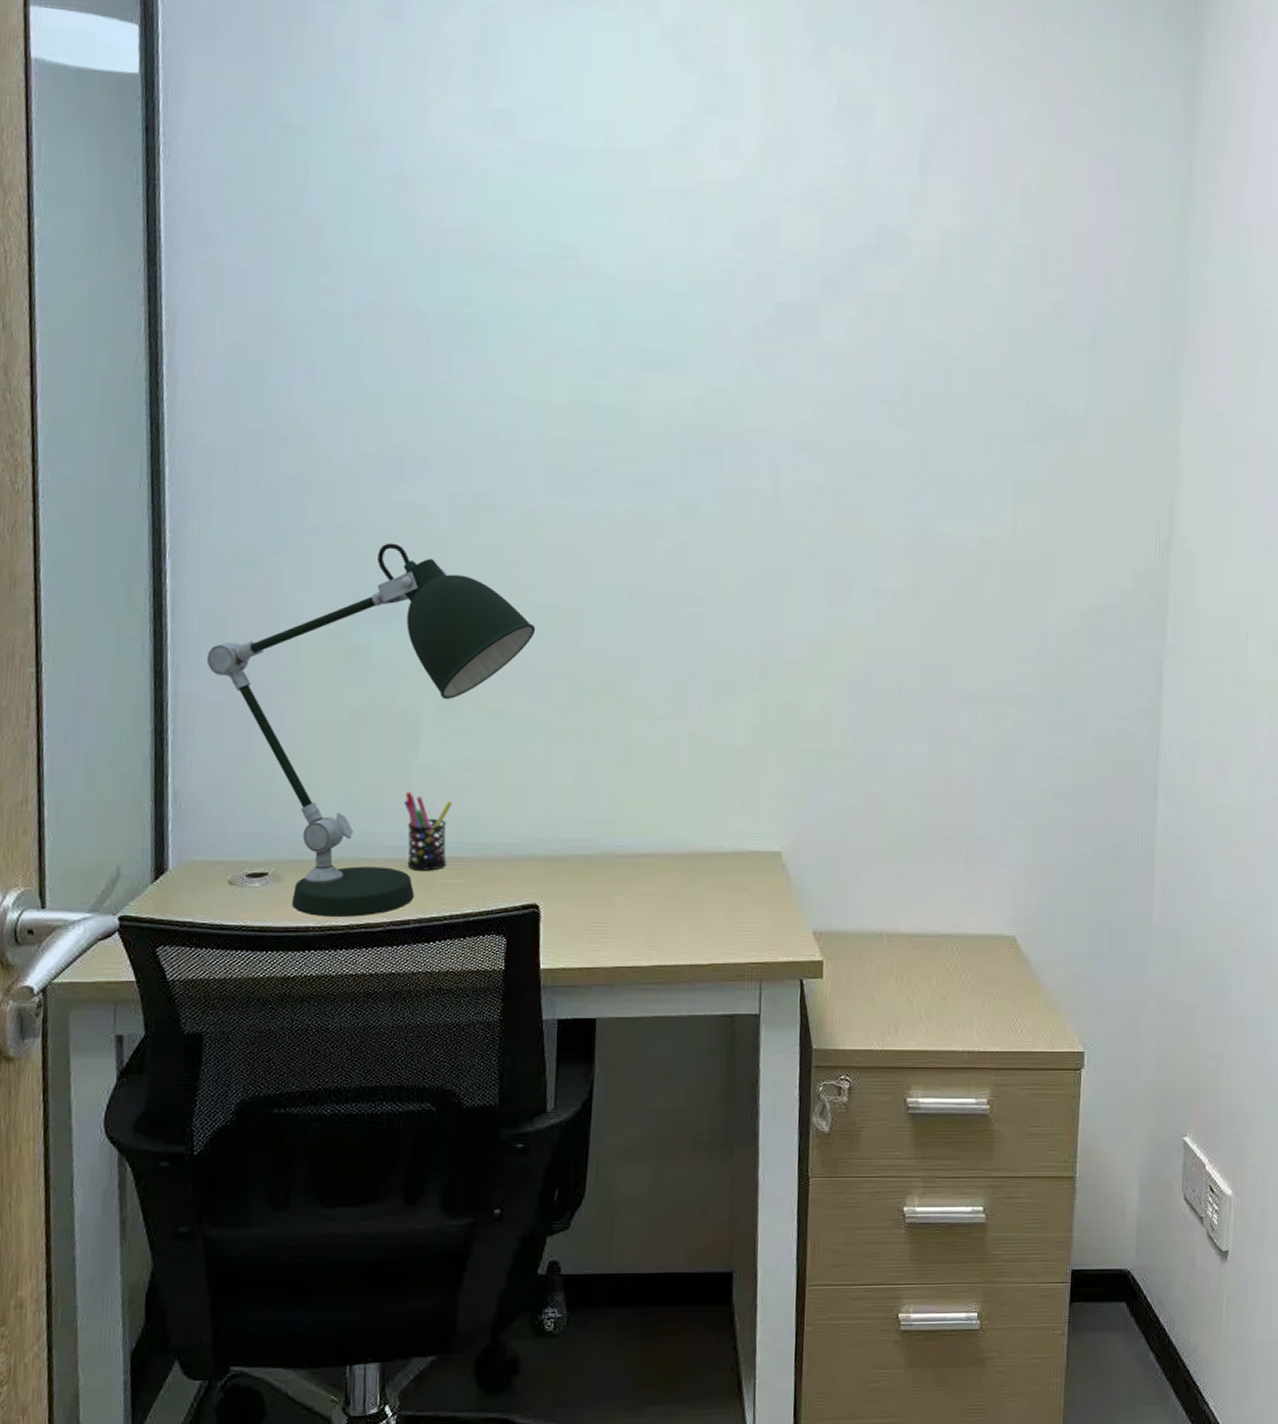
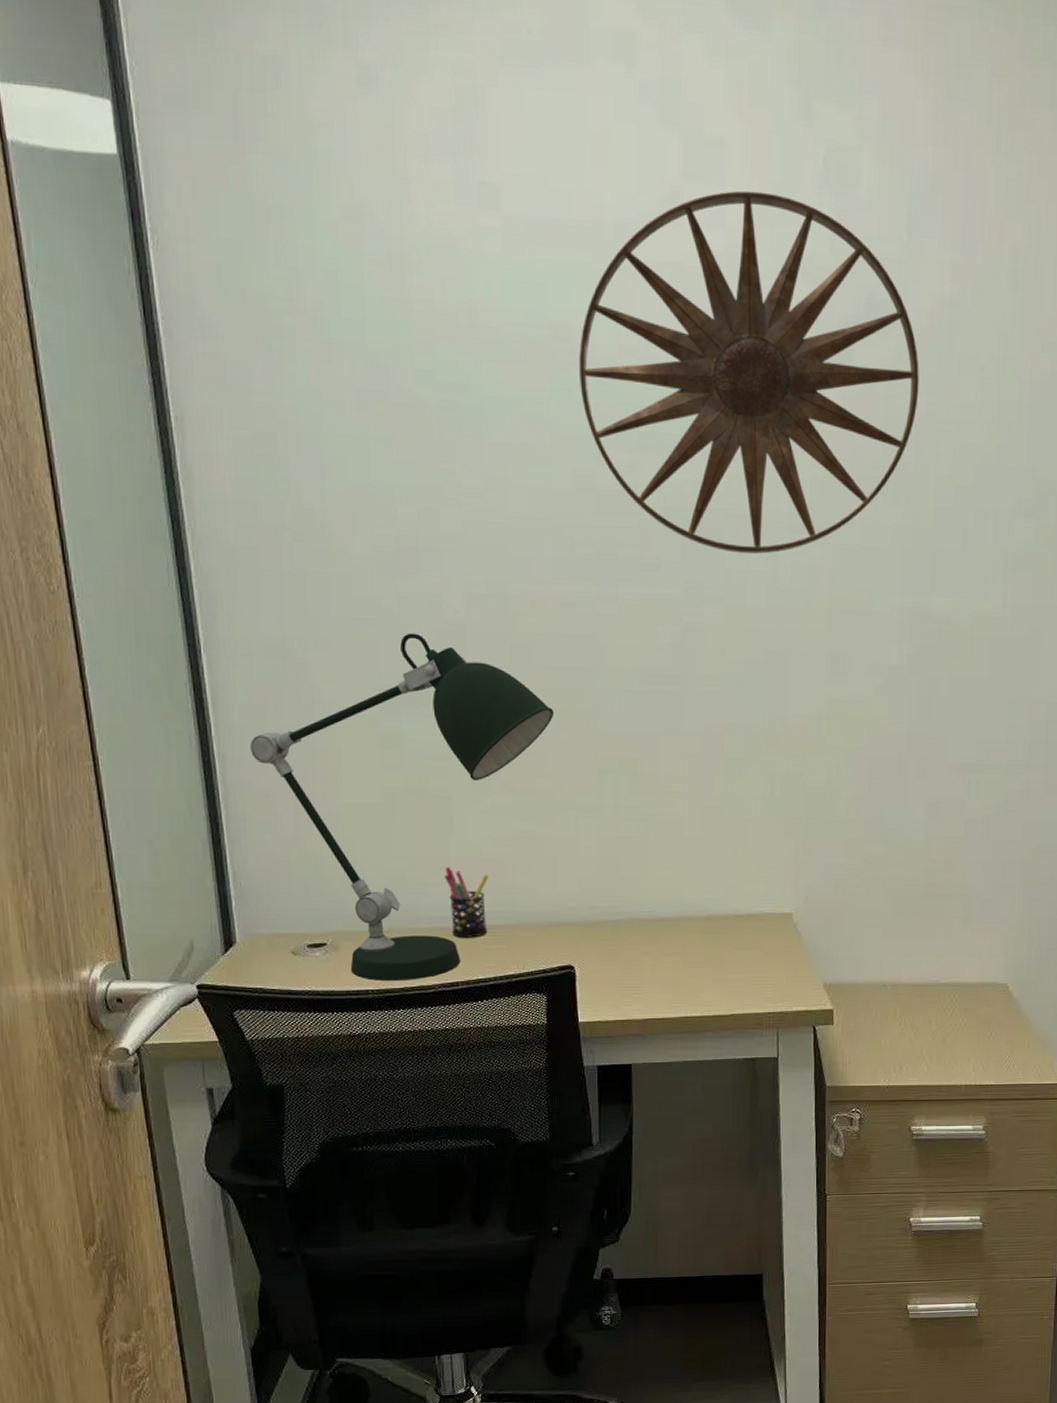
wall art: none [583,125,929,473] -> present [578,190,919,554]

